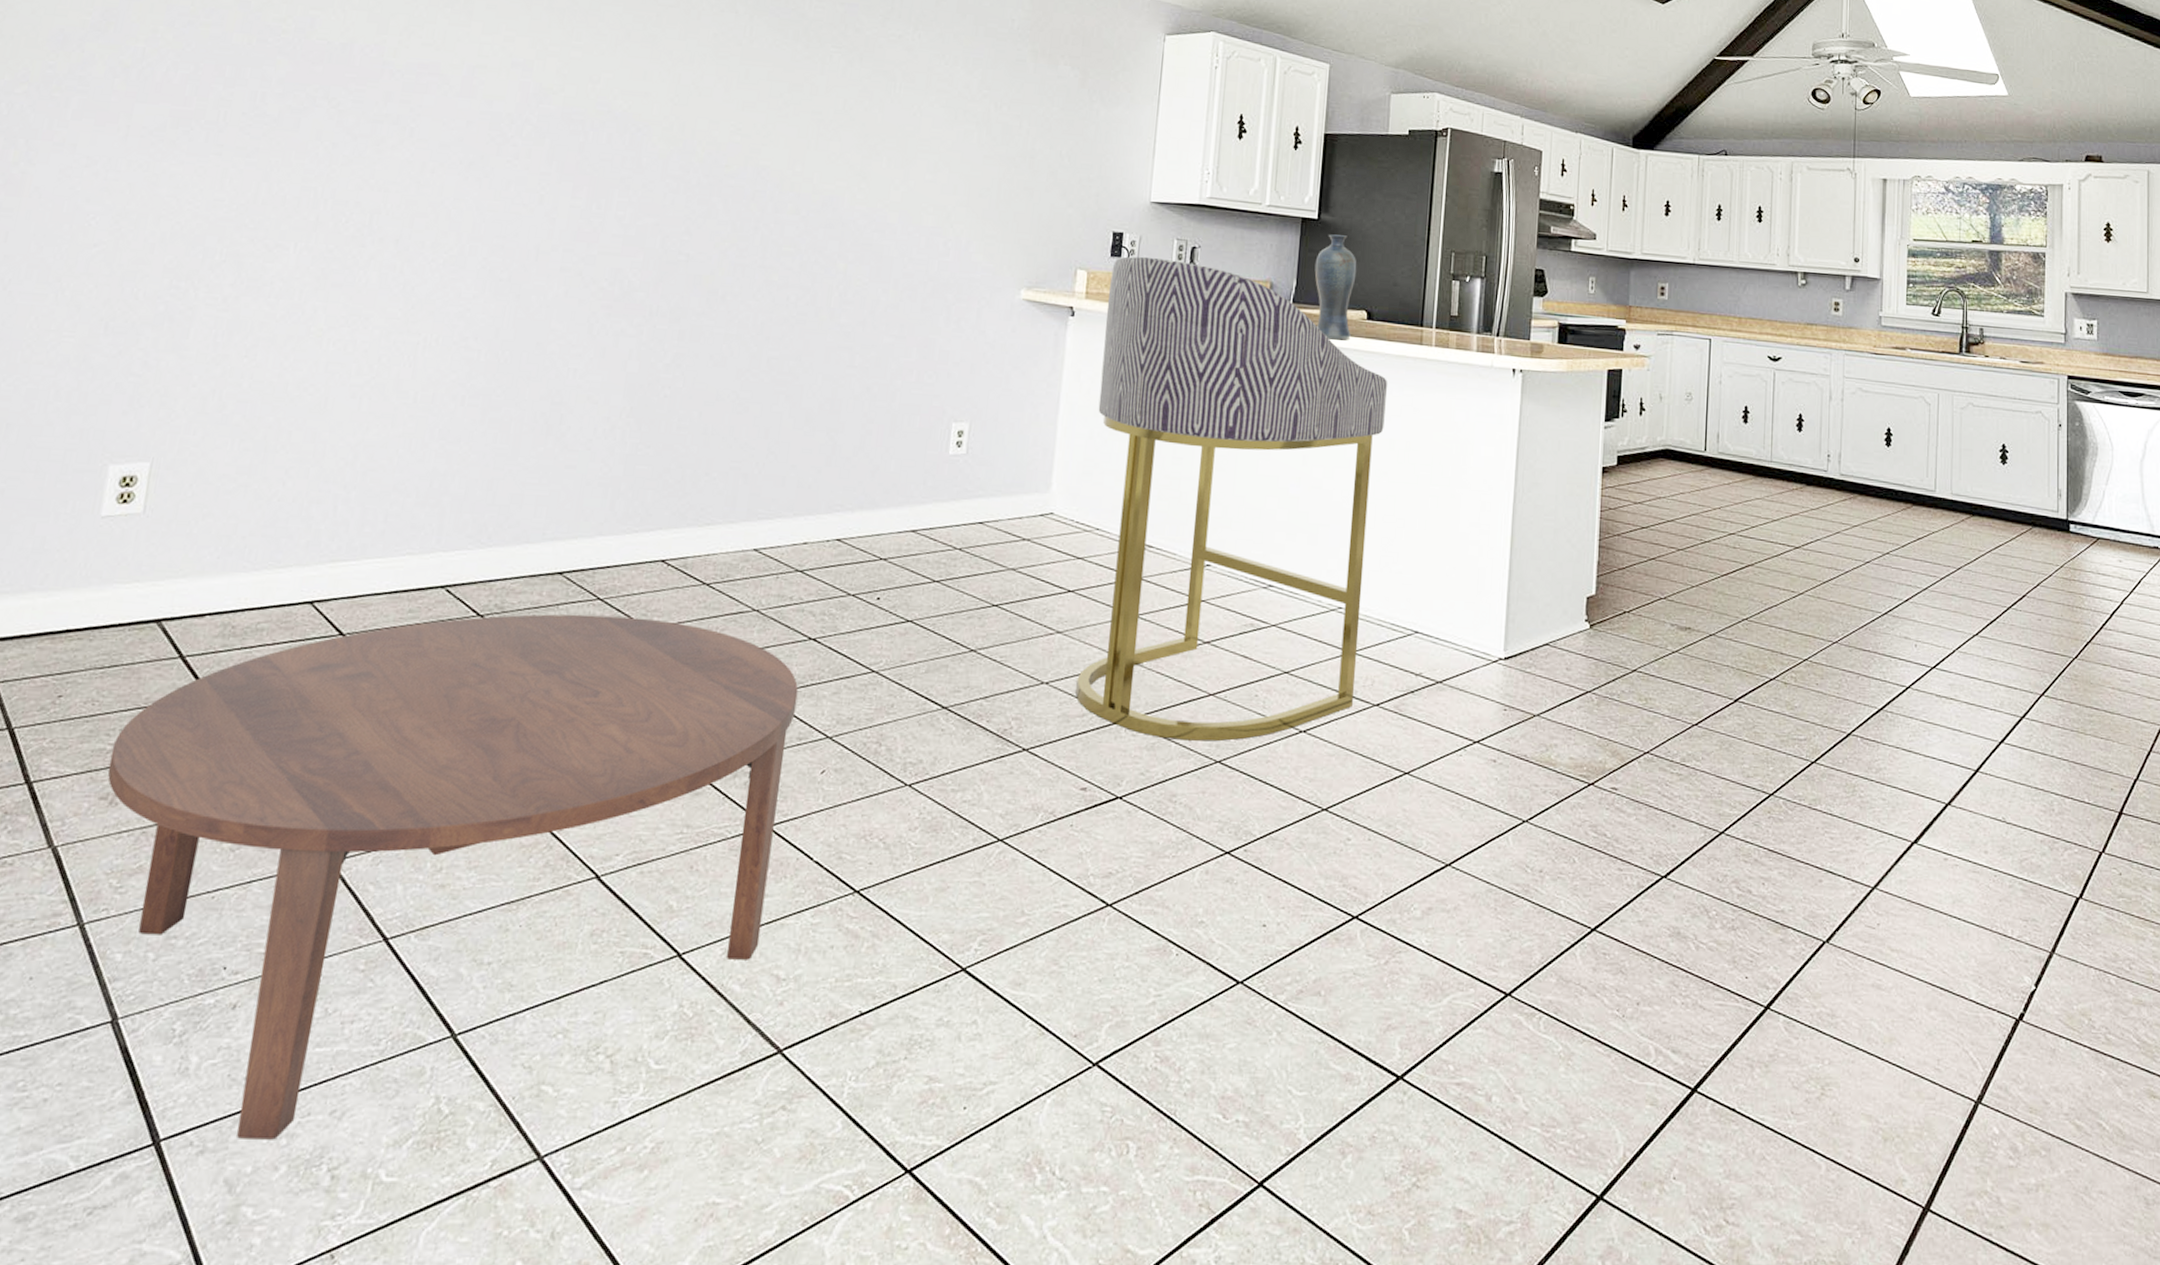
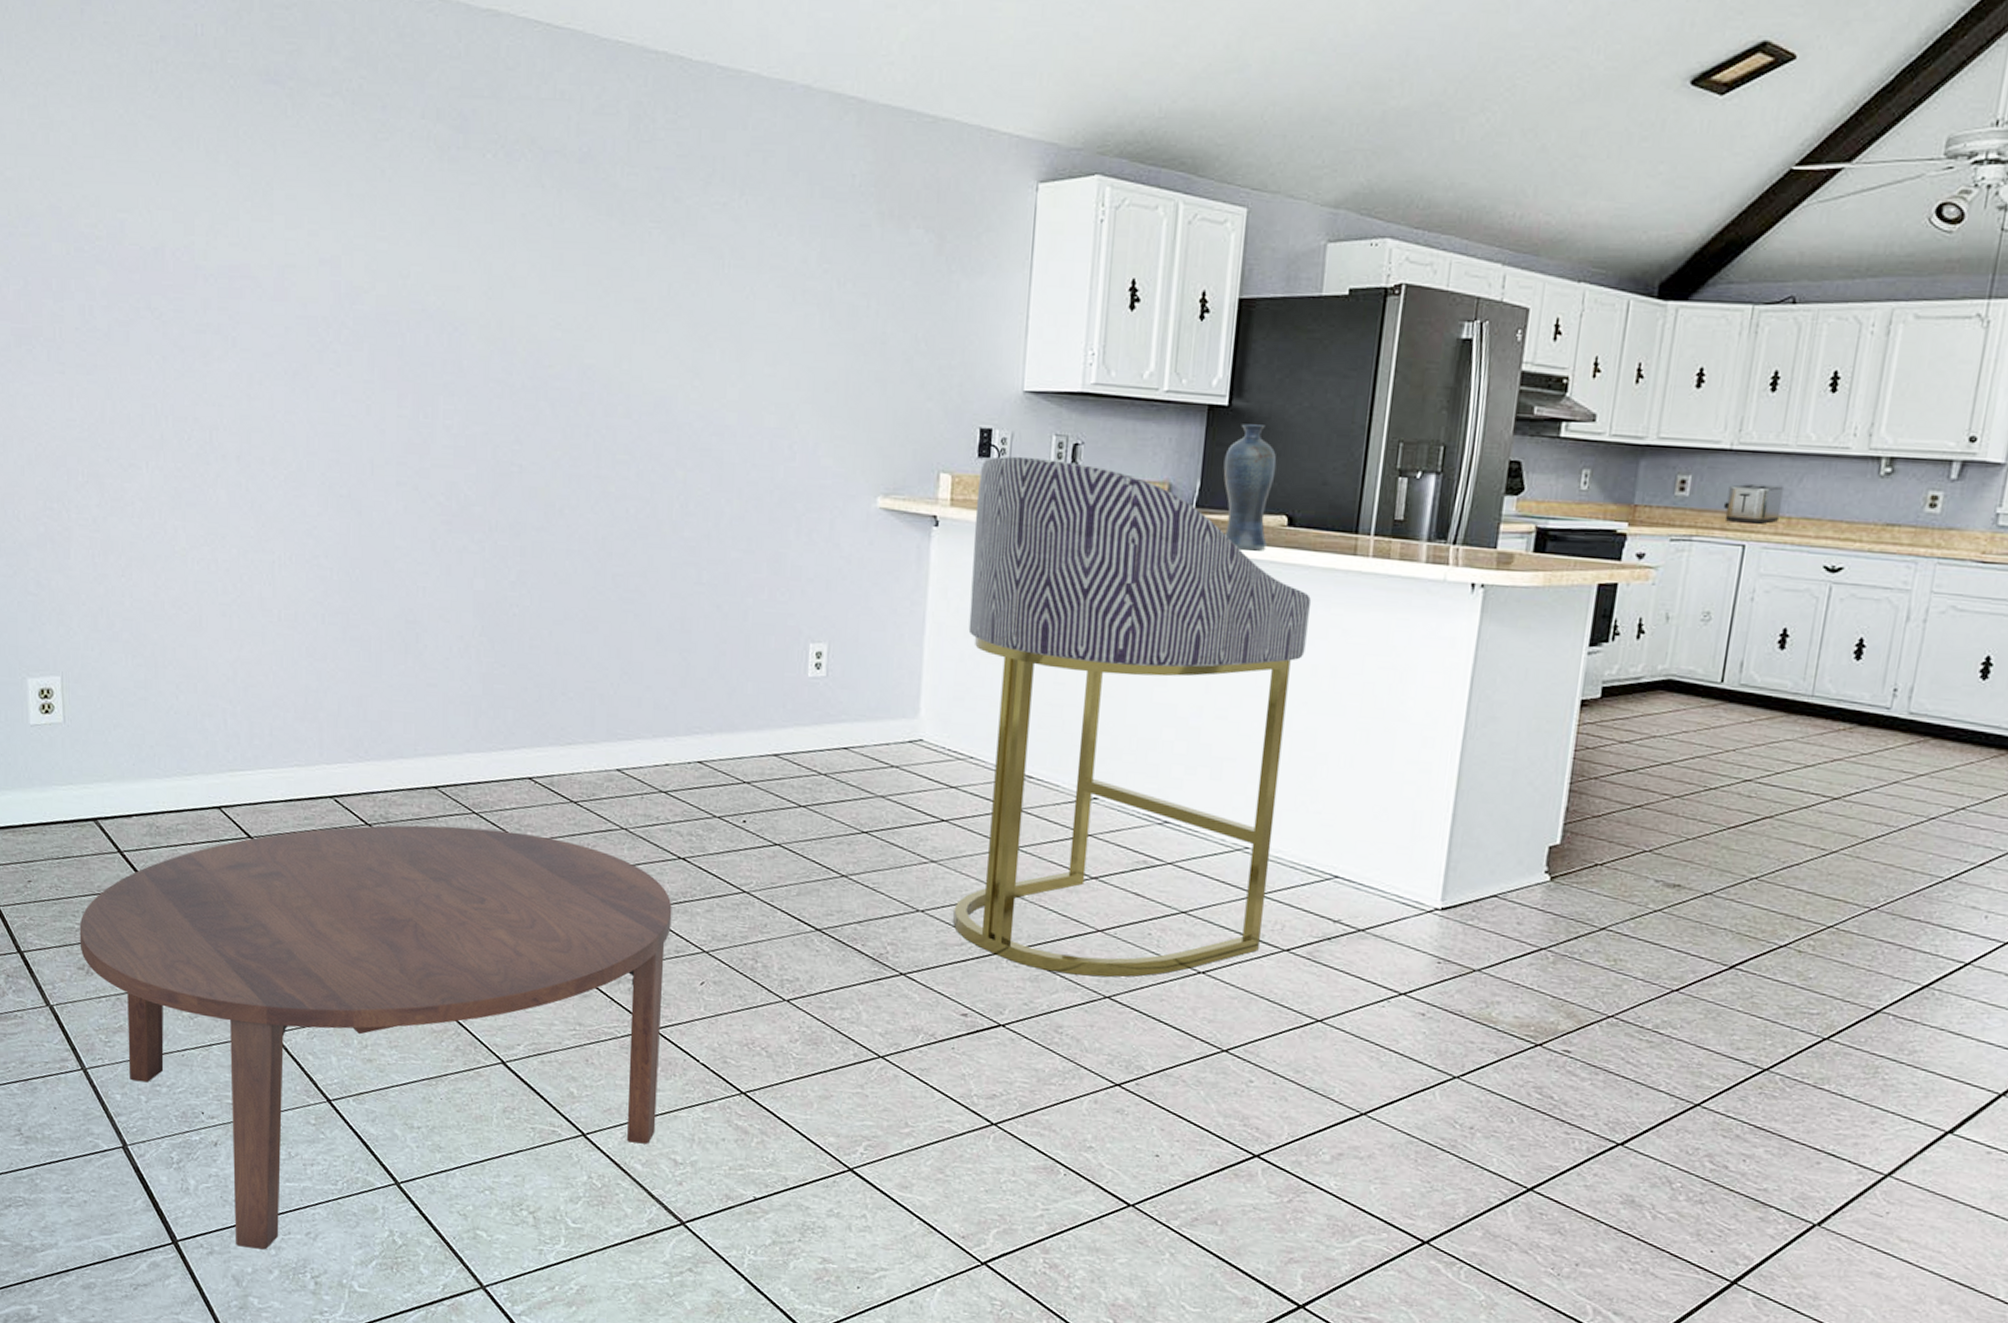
toaster: none [1692,290,1734,323] -> present [1723,483,1785,524]

